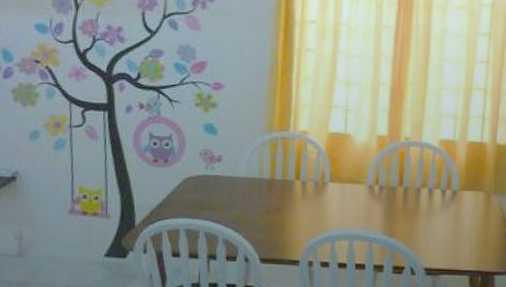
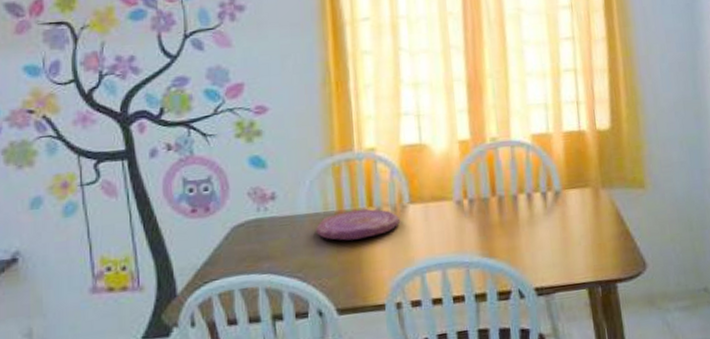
plate: none [251,180,321,205] -> present [316,209,401,241]

